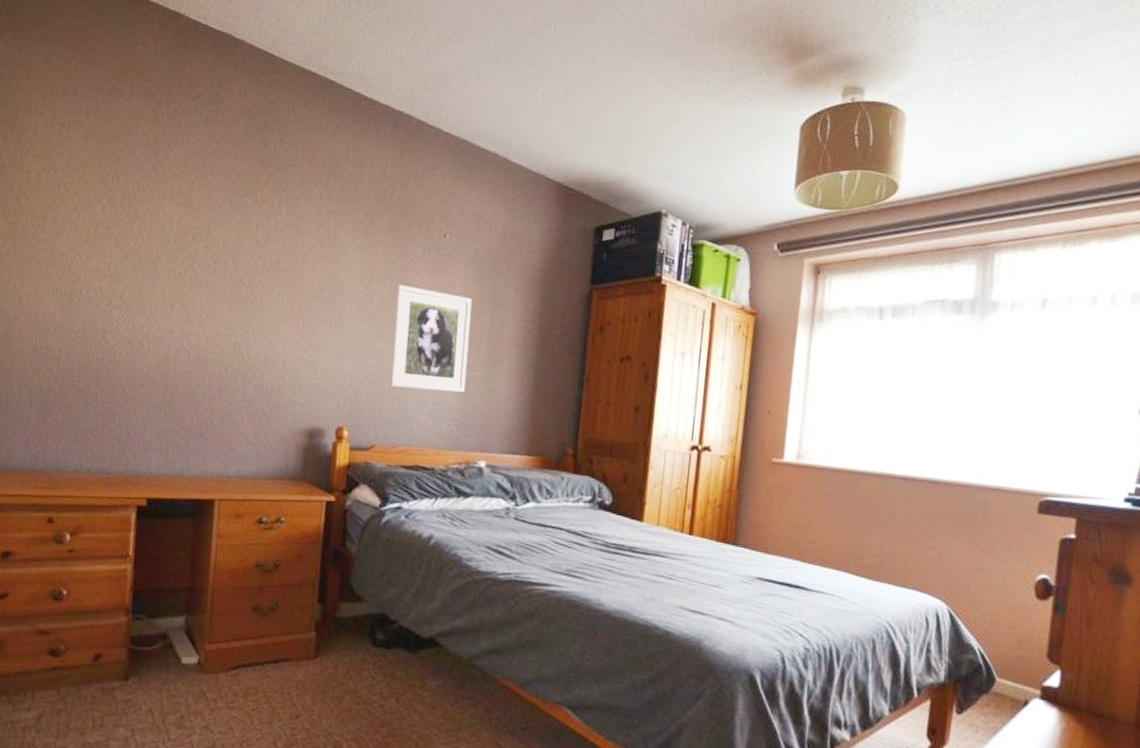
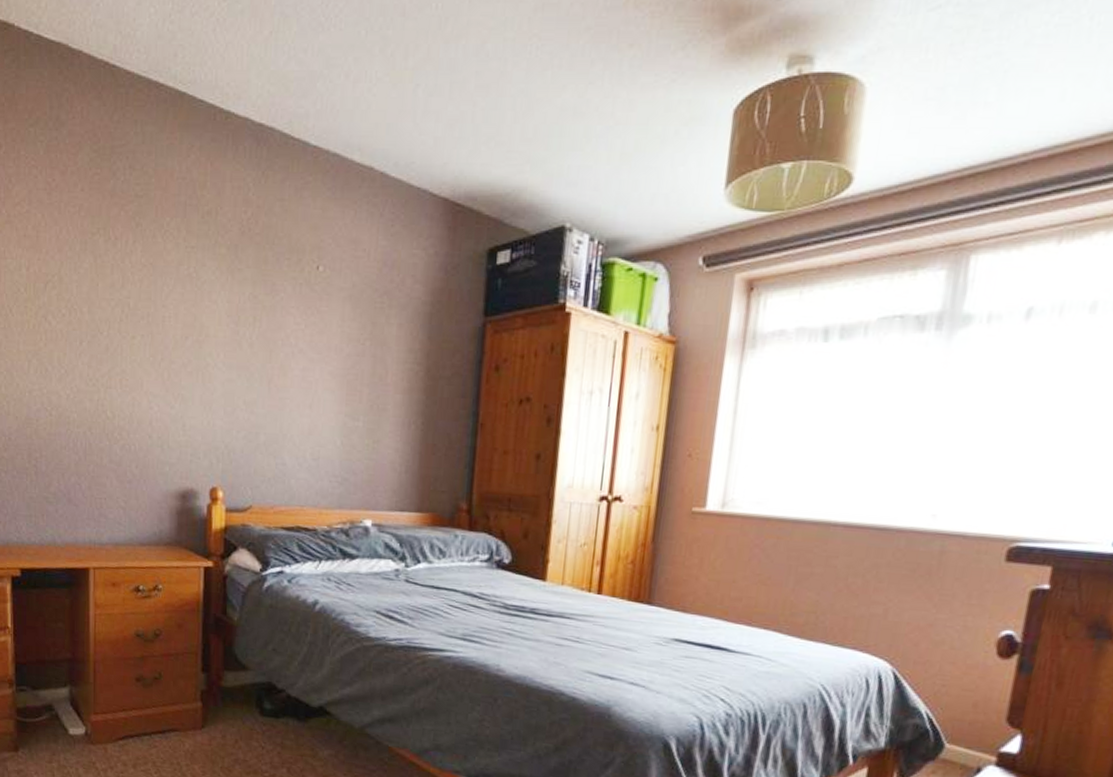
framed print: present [389,285,472,393] -> none [264,327,351,446]

